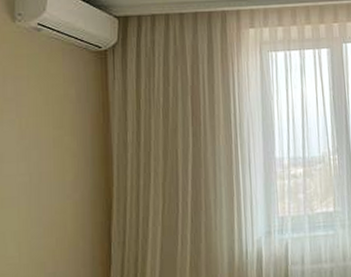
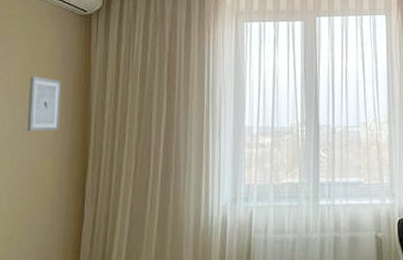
wall art: none [43,117,80,177] -> present [26,76,62,132]

